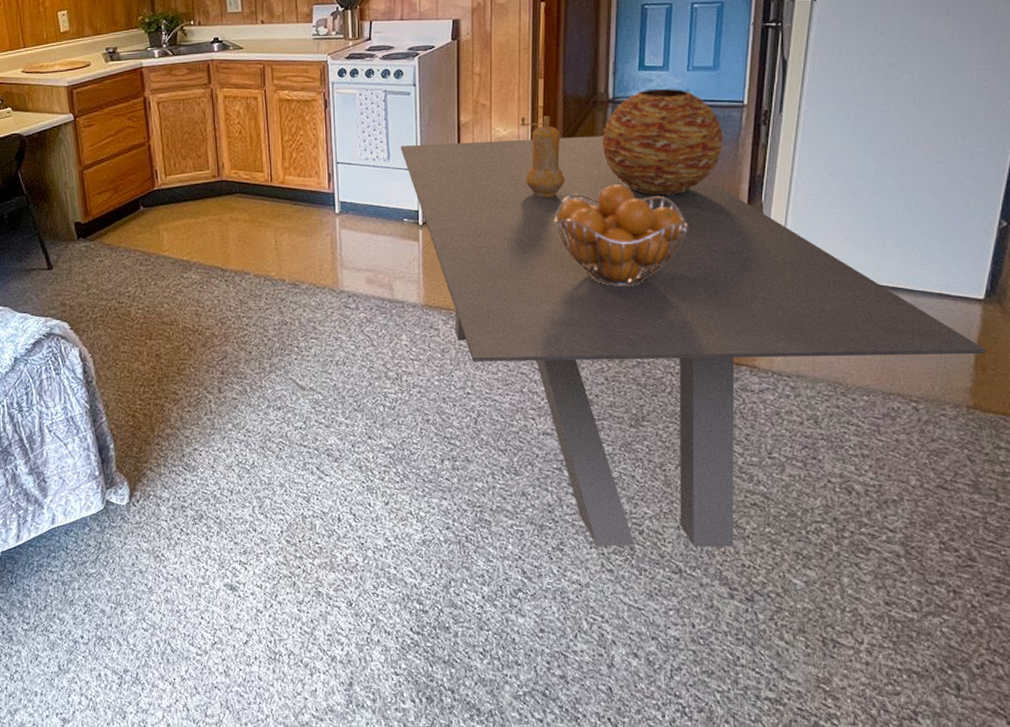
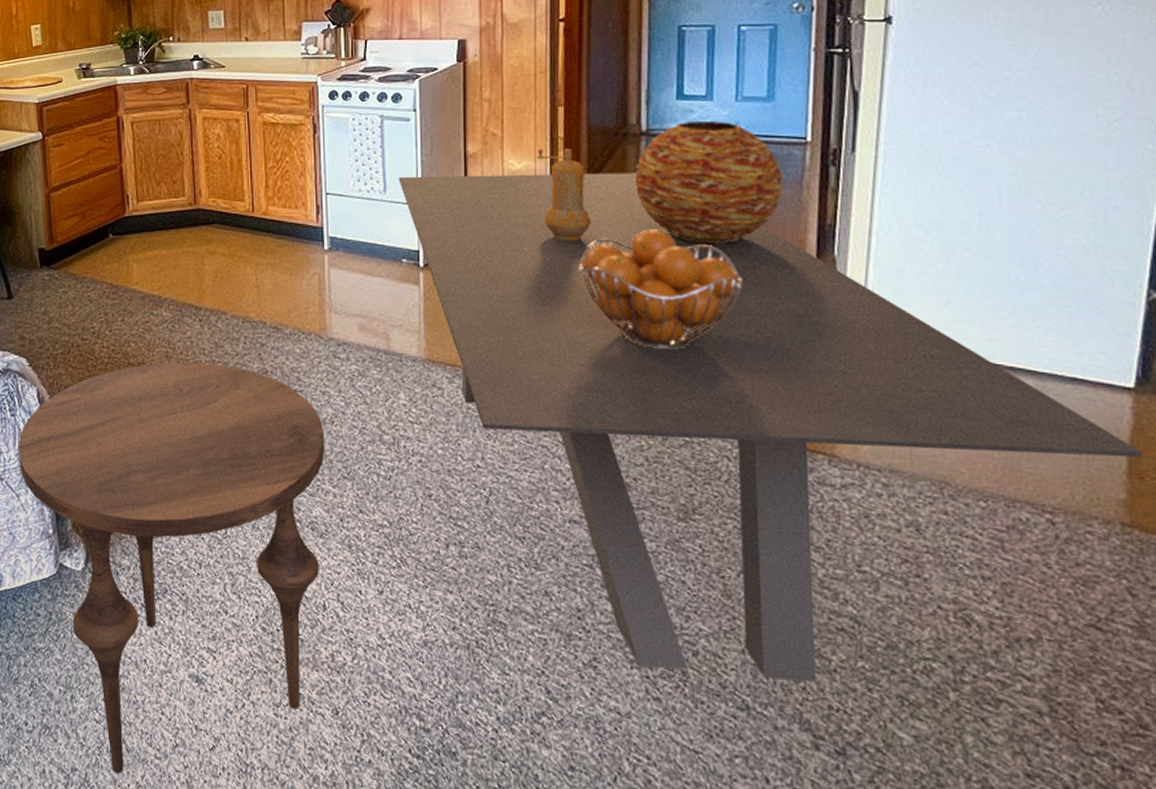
side table: none [63,318,338,671] -> present [18,362,325,774]

